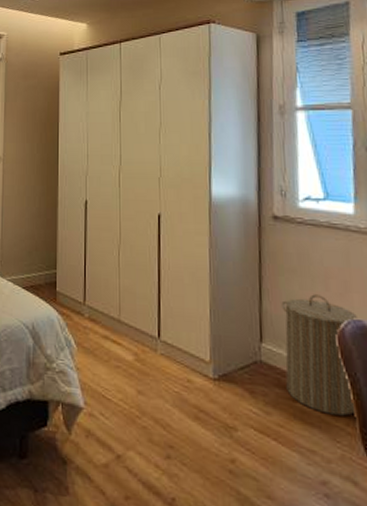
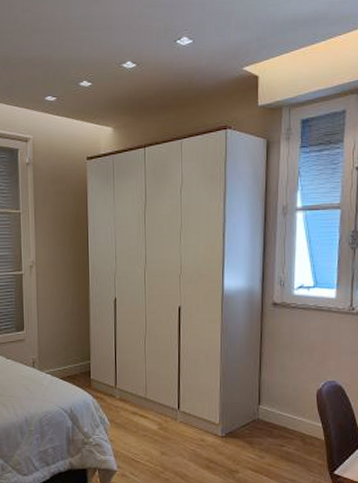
laundry hamper: present [281,294,358,416] -> none [276,364,332,453]

